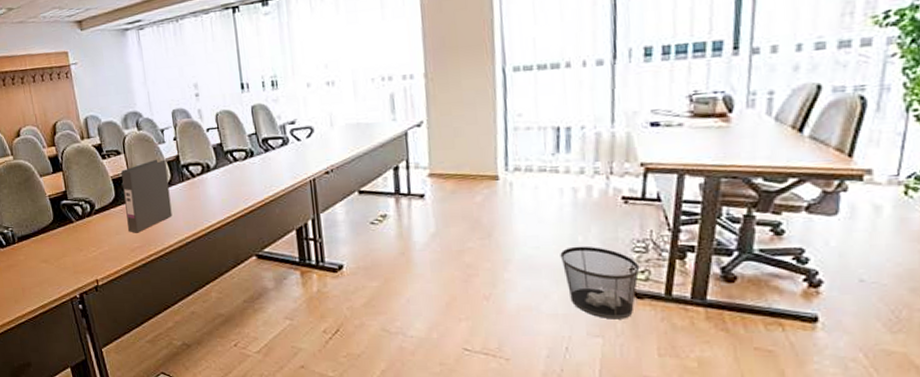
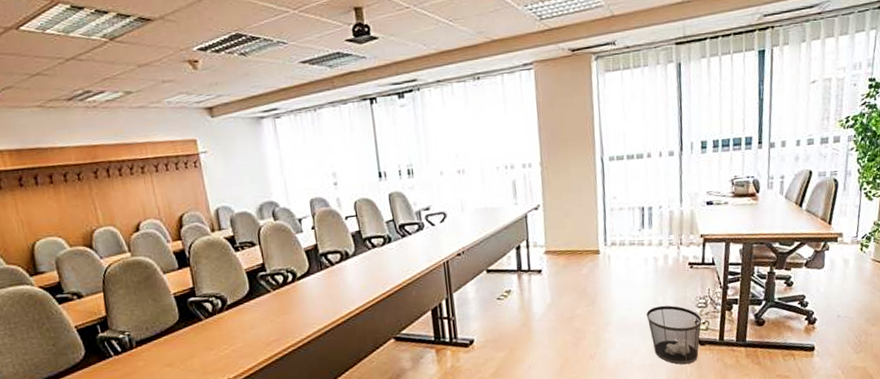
binder: present [121,159,172,233] -> none [256,249,311,326]

